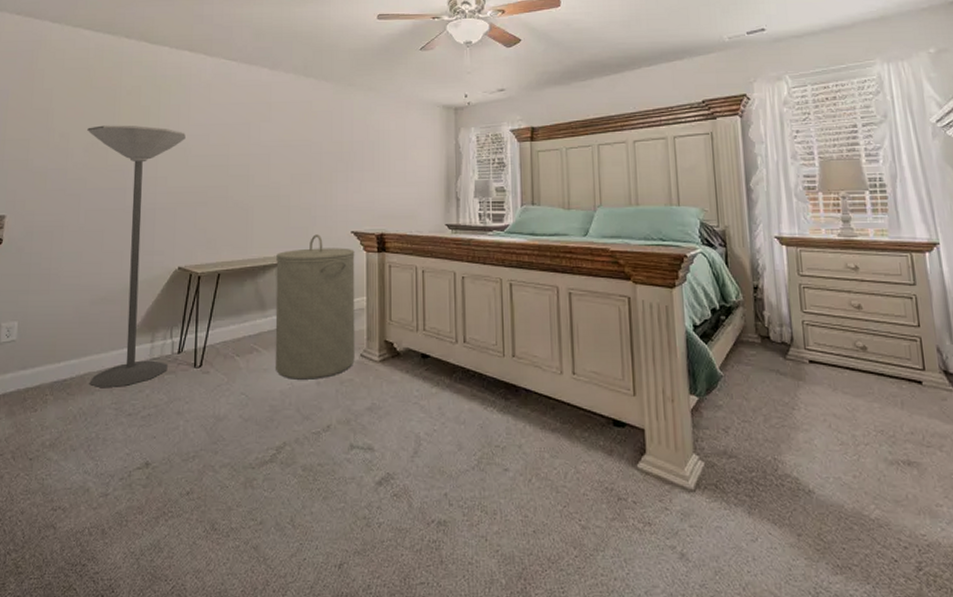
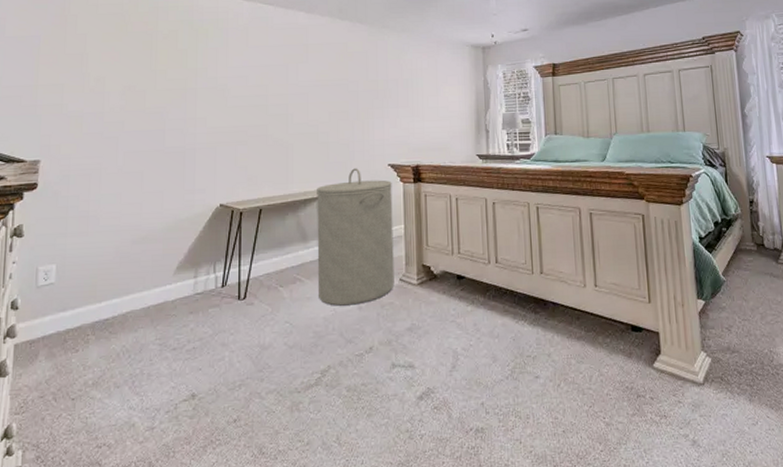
floor lamp: present [87,125,186,389] -> none [123,68,224,326]

